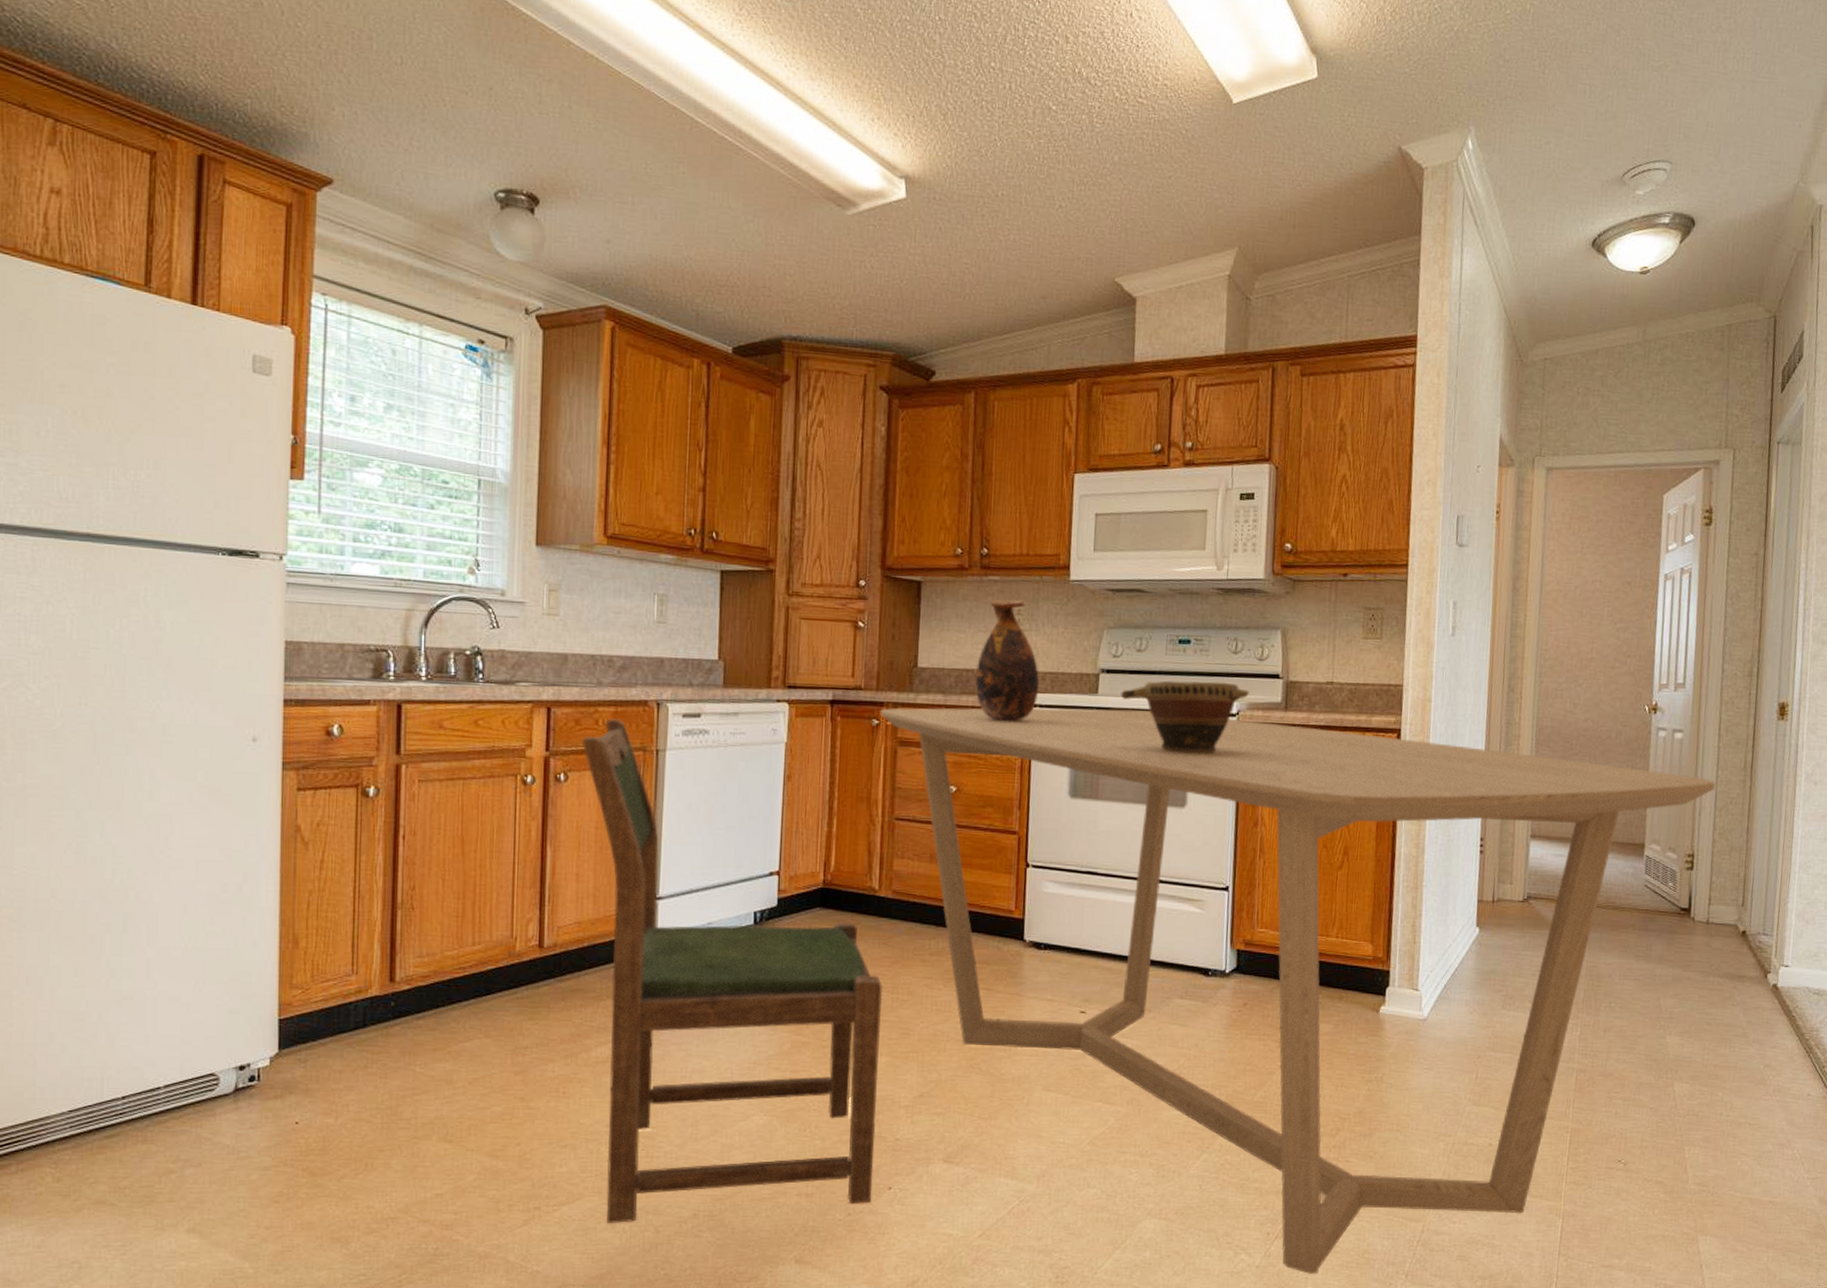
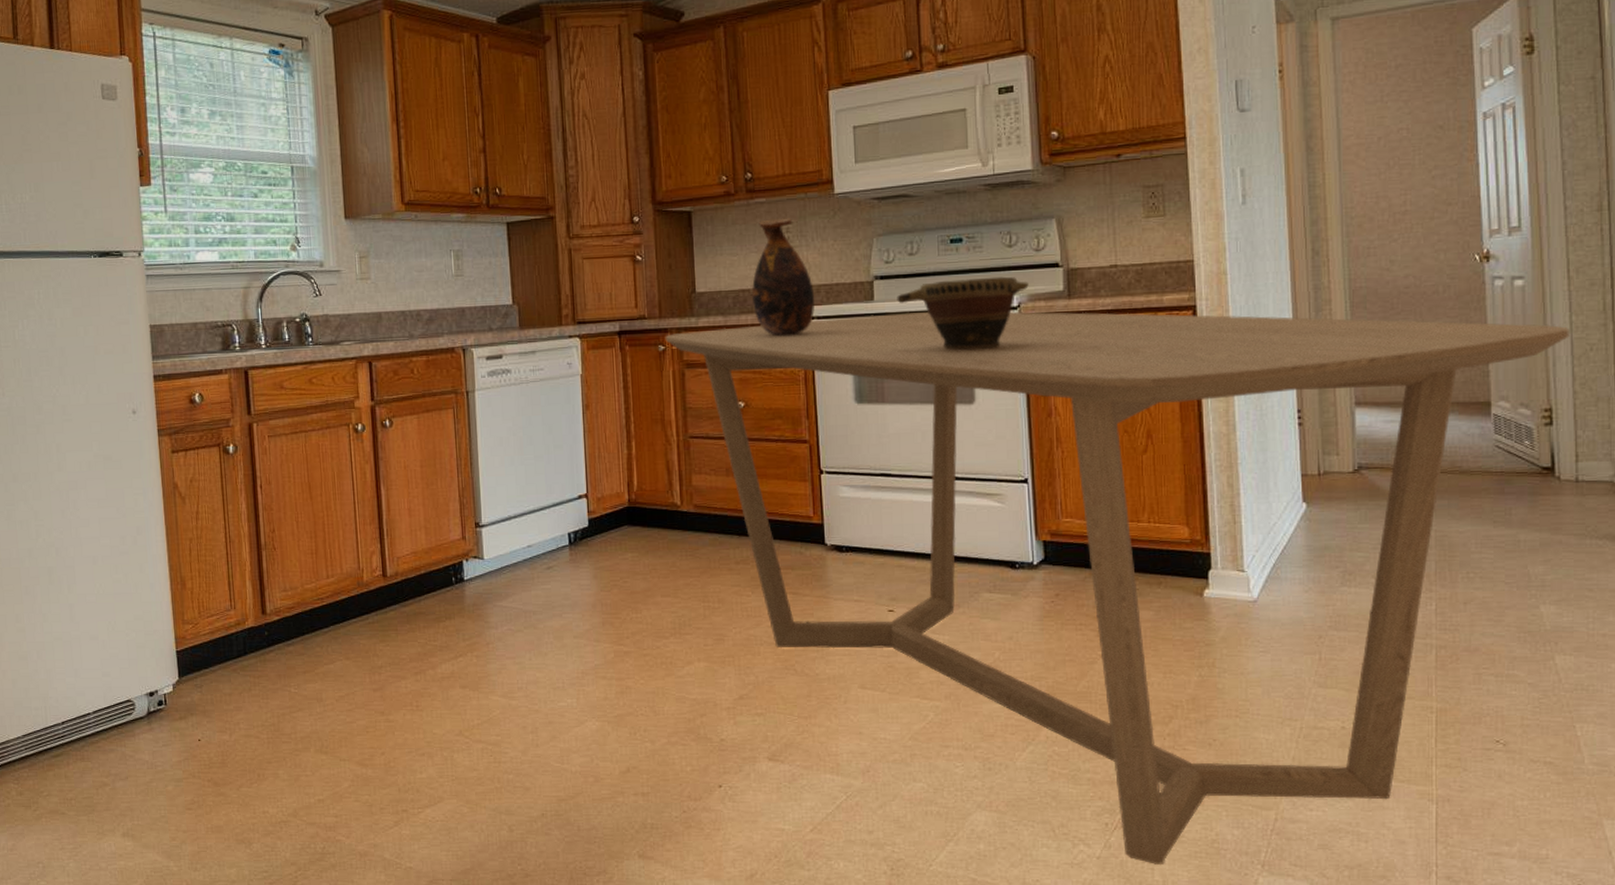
dining chair: present [581,718,883,1223] -> none [401,366,704,823]

